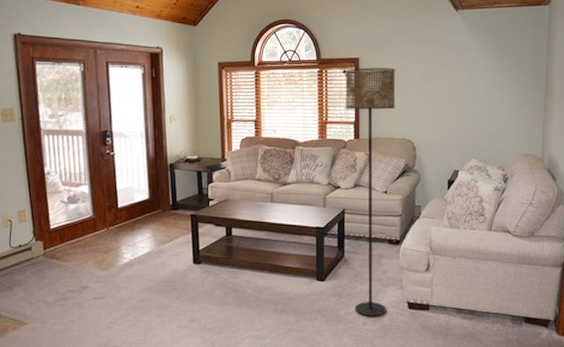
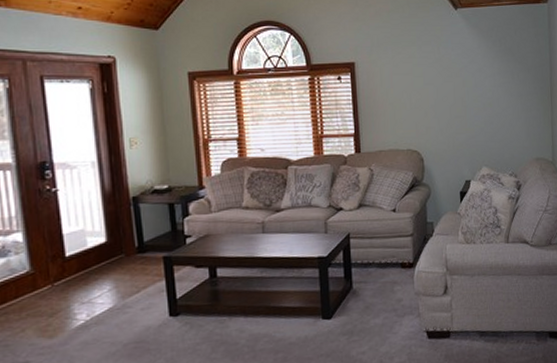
floor lamp: present [345,67,396,316] -> none [340,73,404,354]

